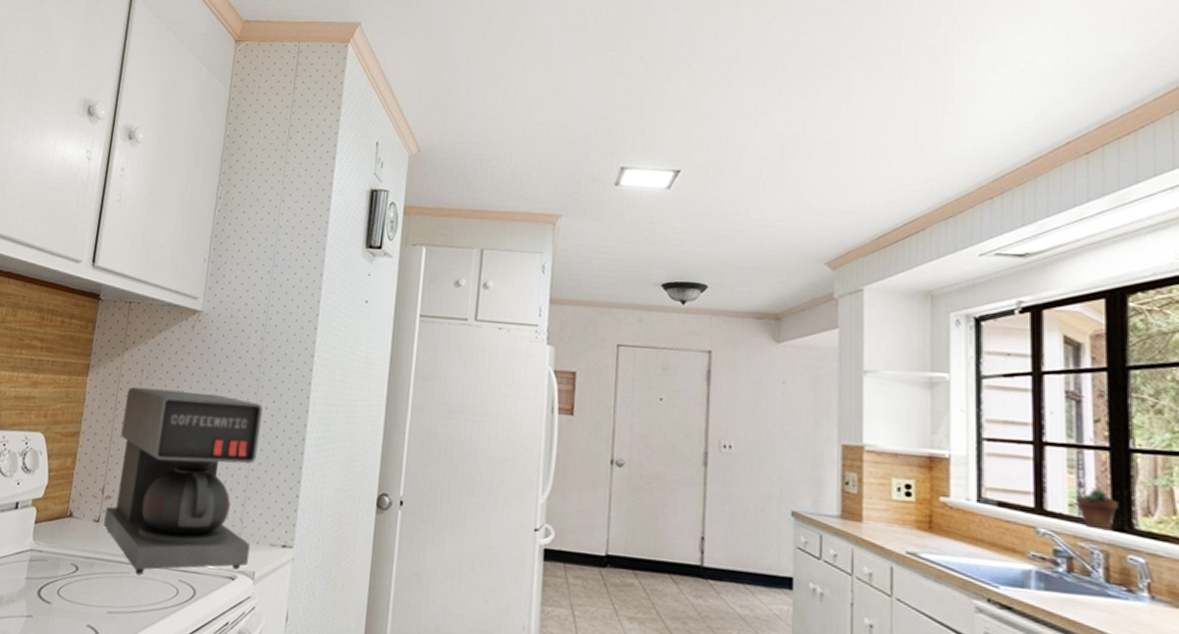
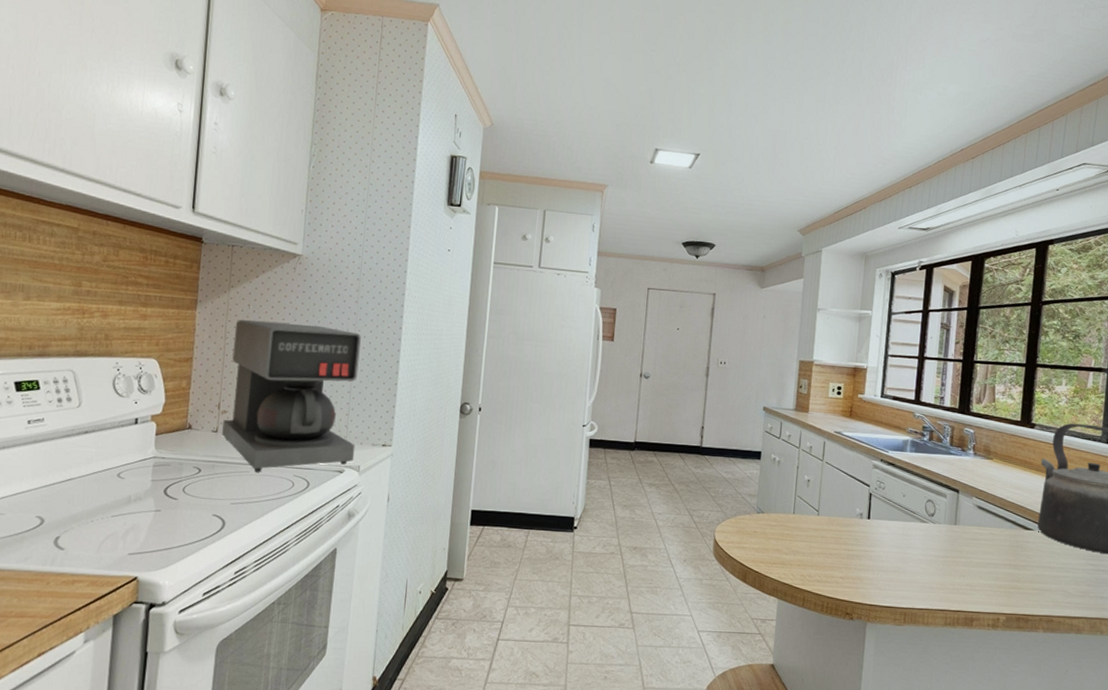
succulent plant: present [1076,475,1118,531] -> none [939,378,963,413]

